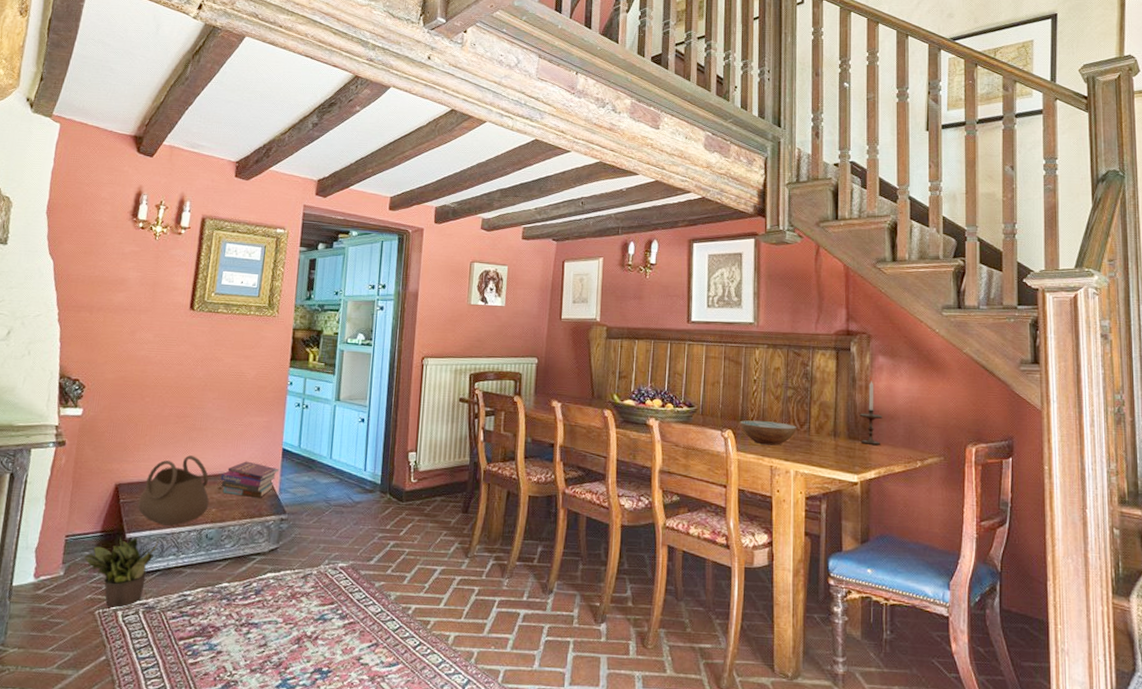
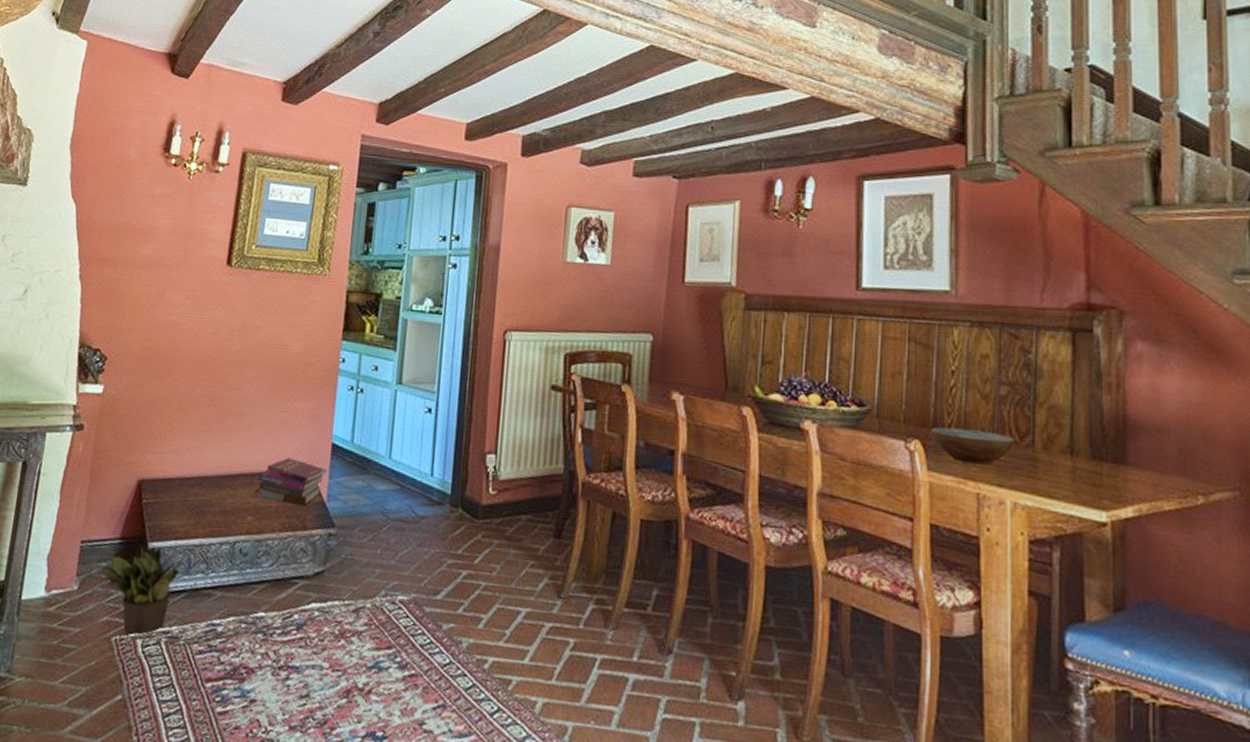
basket: present [137,455,209,526] -> none [162,448,245,536]
candlestick: present [859,375,883,446] -> none [1108,368,1144,471]

